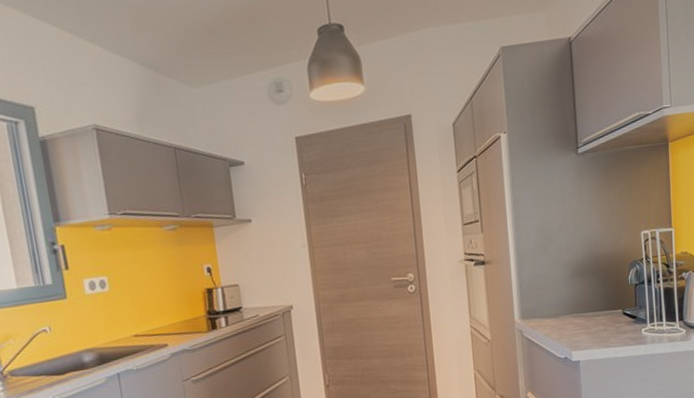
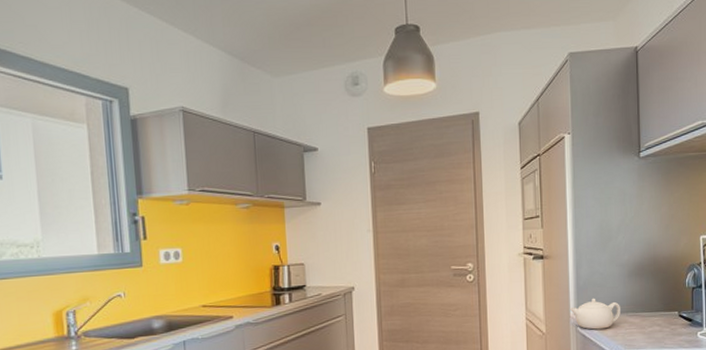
teapot: none [513,301,565,334] -> present [569,298,620,330]

